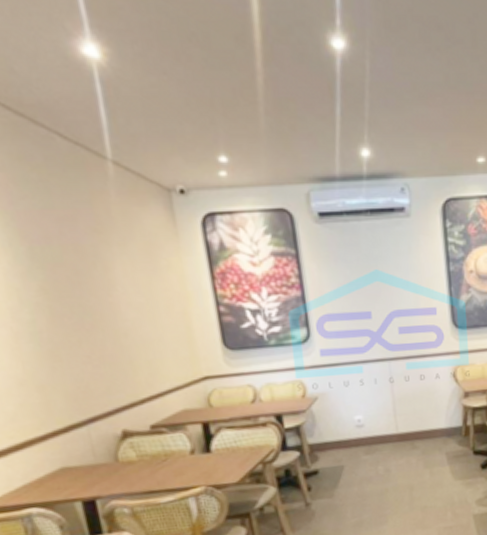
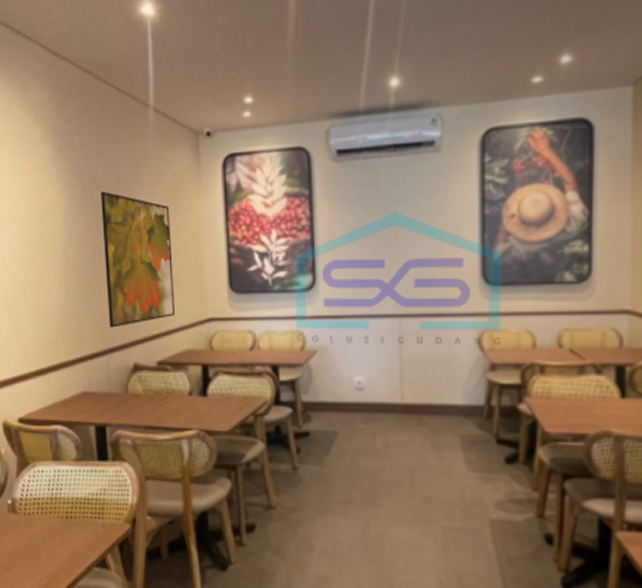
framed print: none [55,249,165,397] -> present [101,191,175,328]

